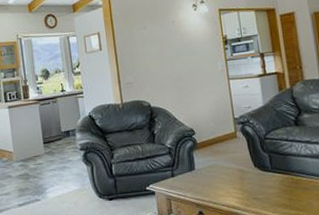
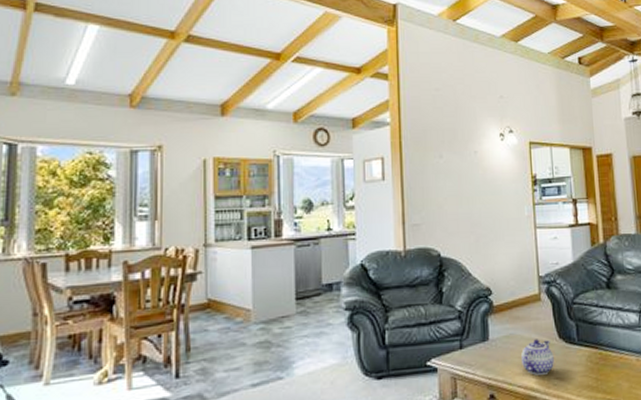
teapot: none [223,168,252,196] -> present [521,339,554,375]

